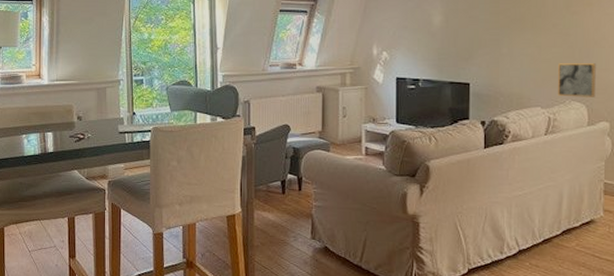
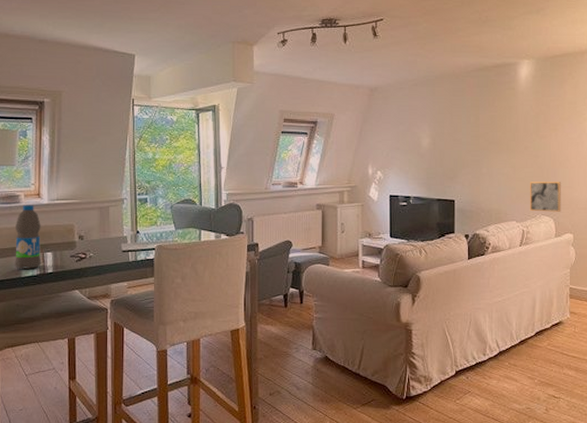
water bottle: none [18,85,43,148] -> present [15,205,41,269]

